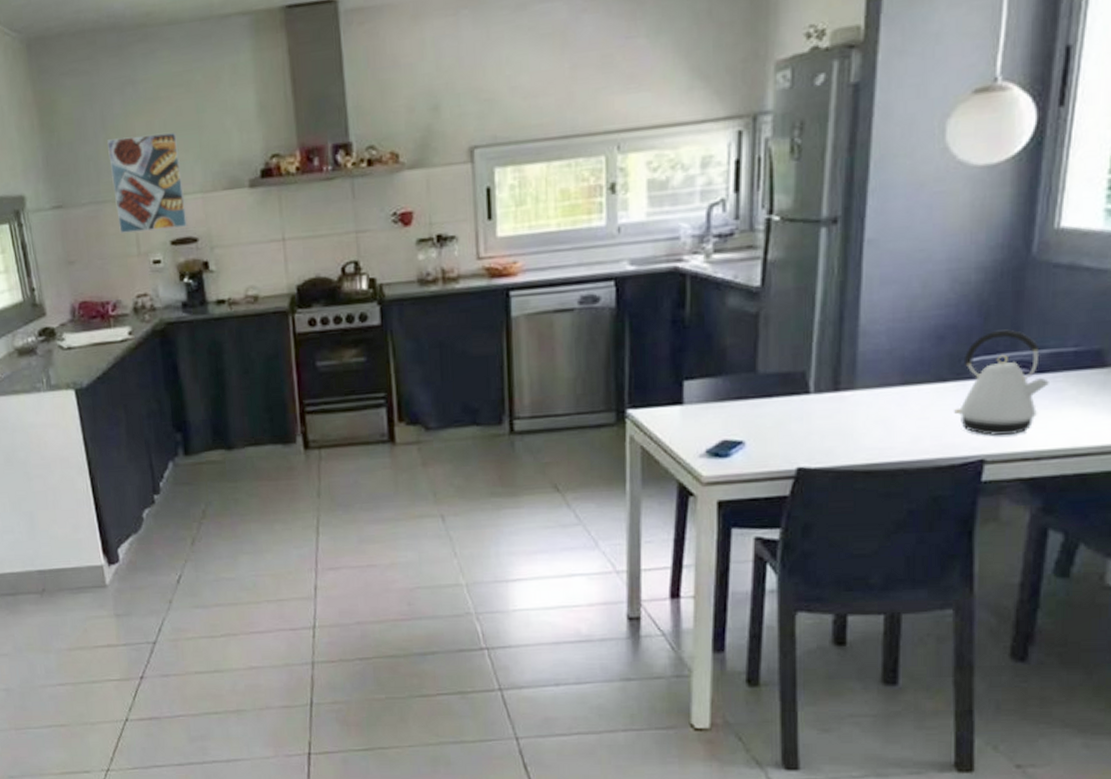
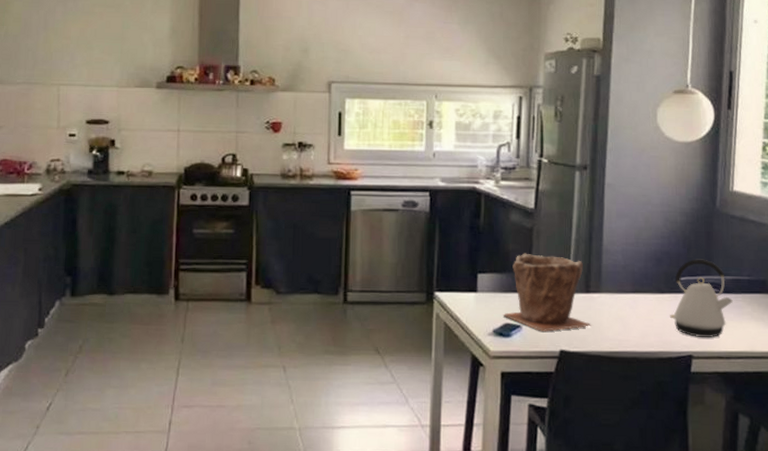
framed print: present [107,132,188,233] -> none [45,37,104,111]
plant pot: none [718,347,841,446] -> present [503,253,591,332]

